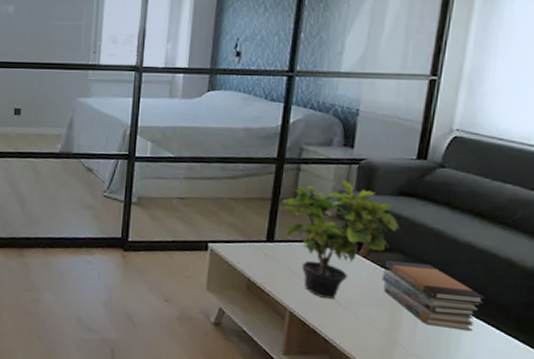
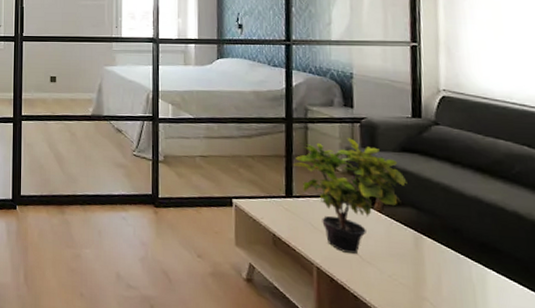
book stack: present [382,261,486,331] -> none [399,215,503,286]

